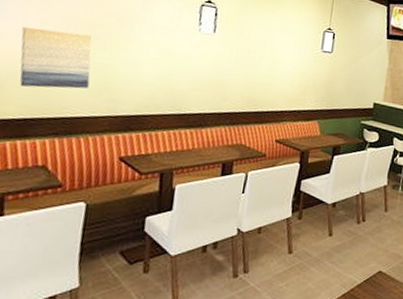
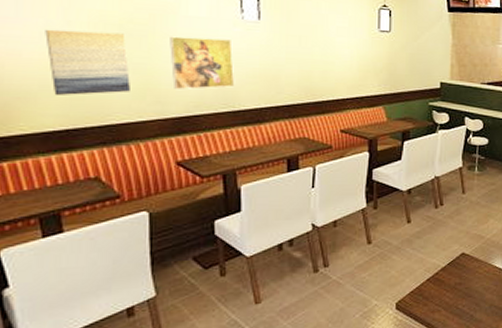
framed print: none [128,41,187,92] -> present [170,36,235,90]

